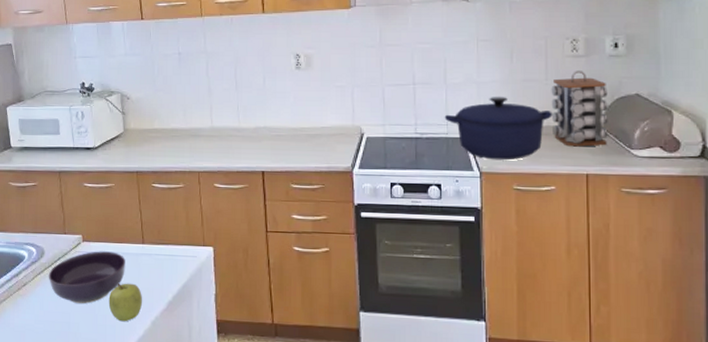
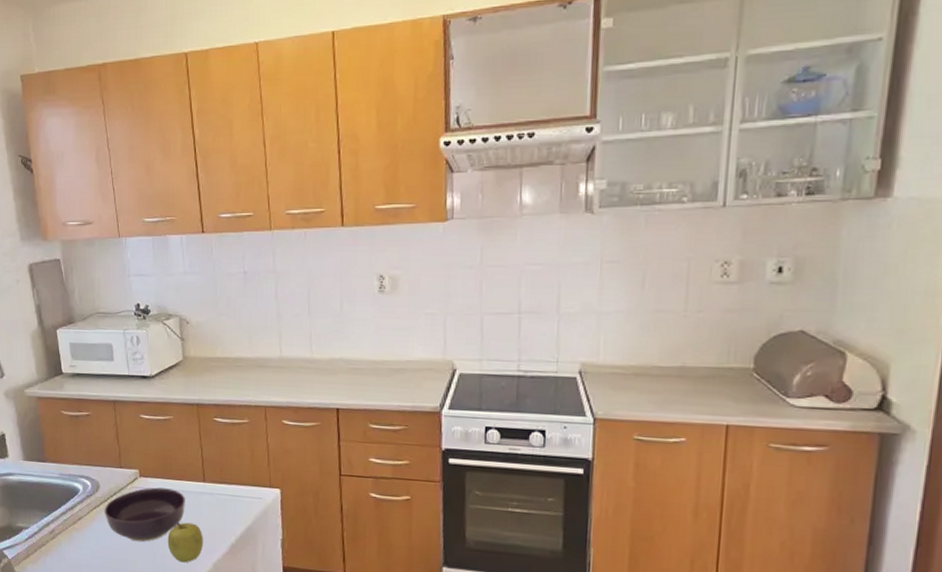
cooking pot: present [444,96,552,161] -> none [554,329,690,406]
spice rack: present [551,71,608,147] -> none [687,301,764,393]

